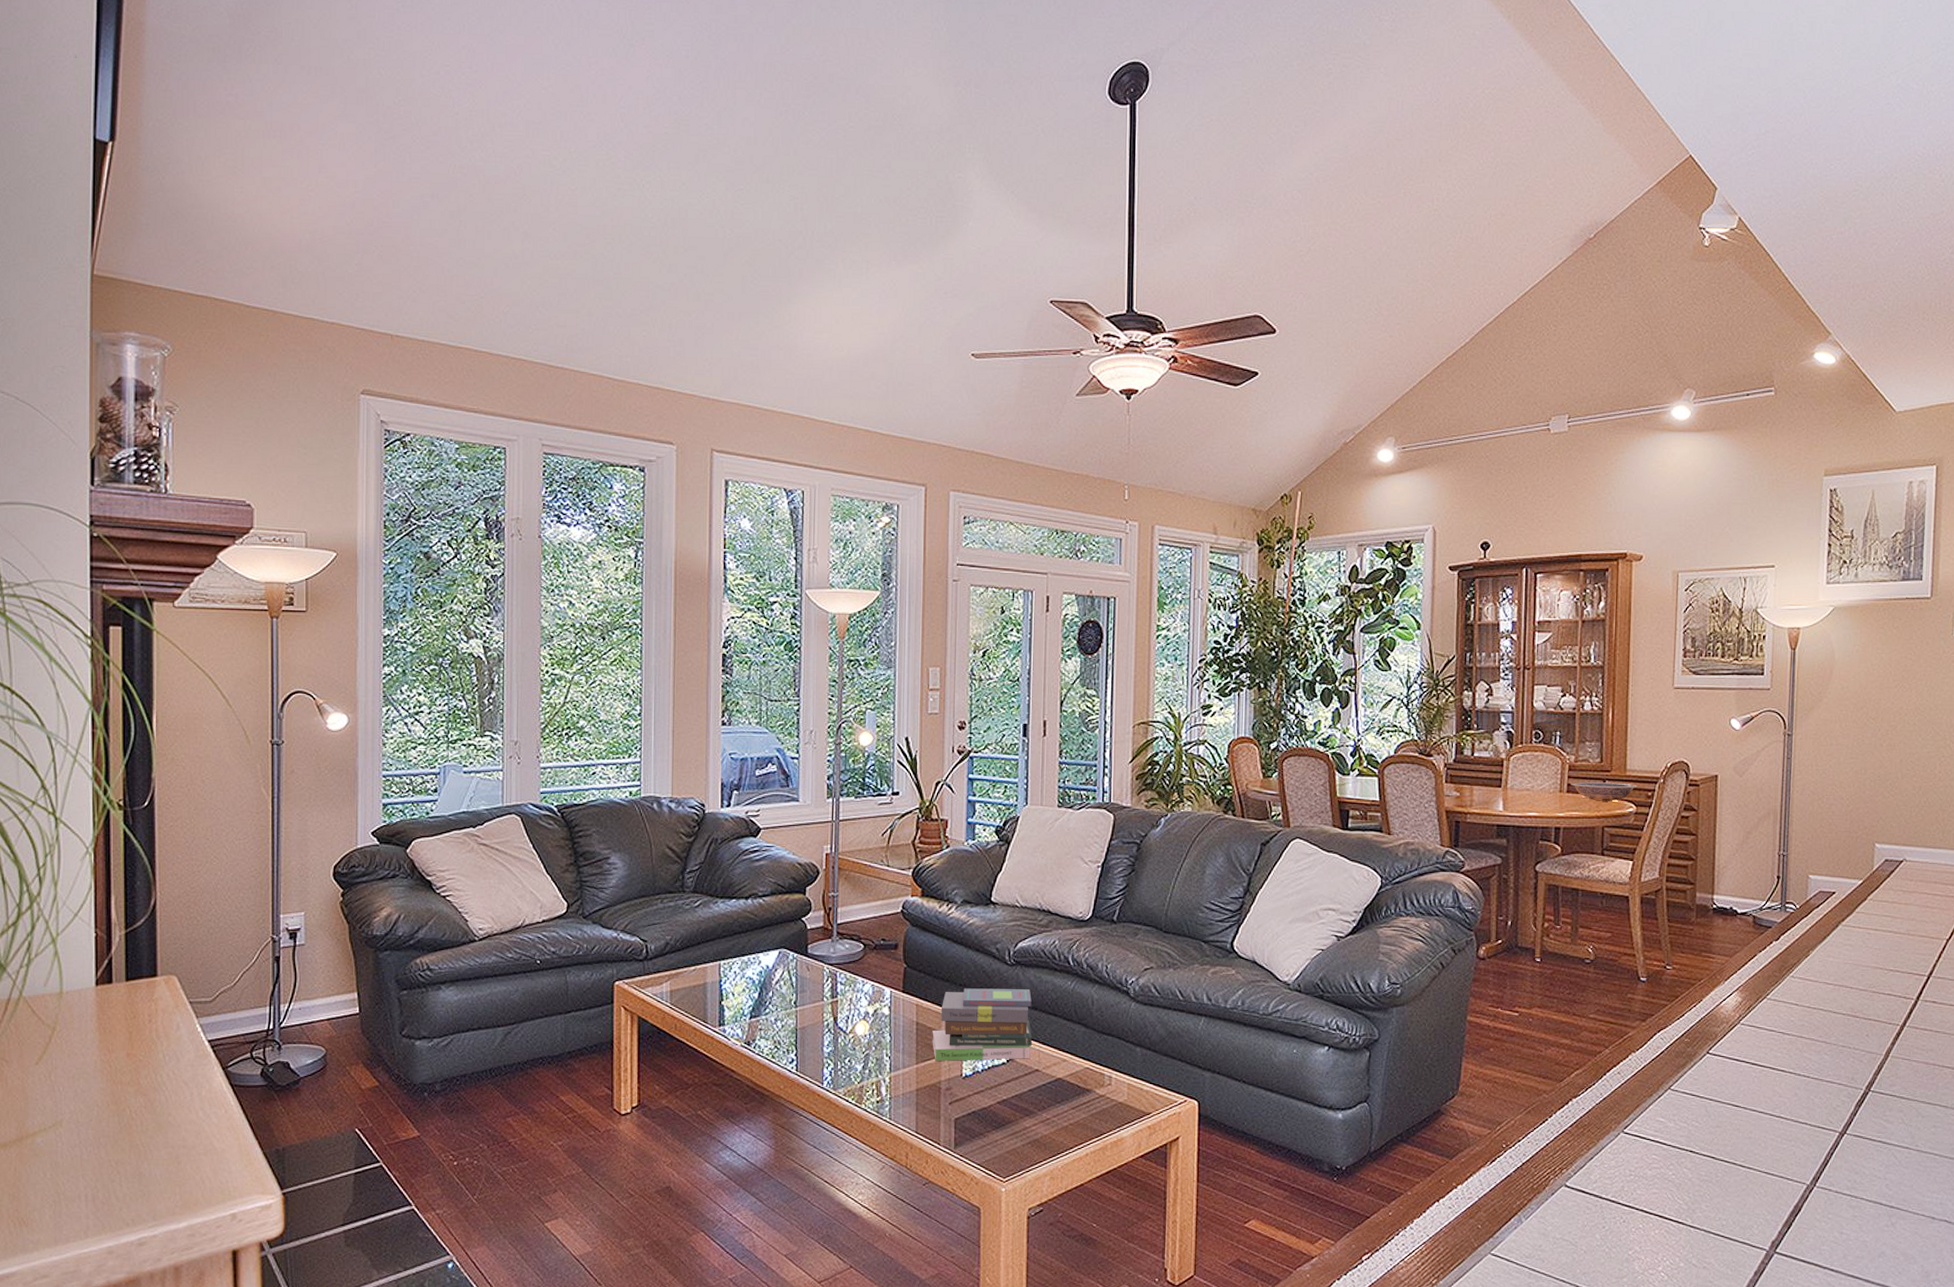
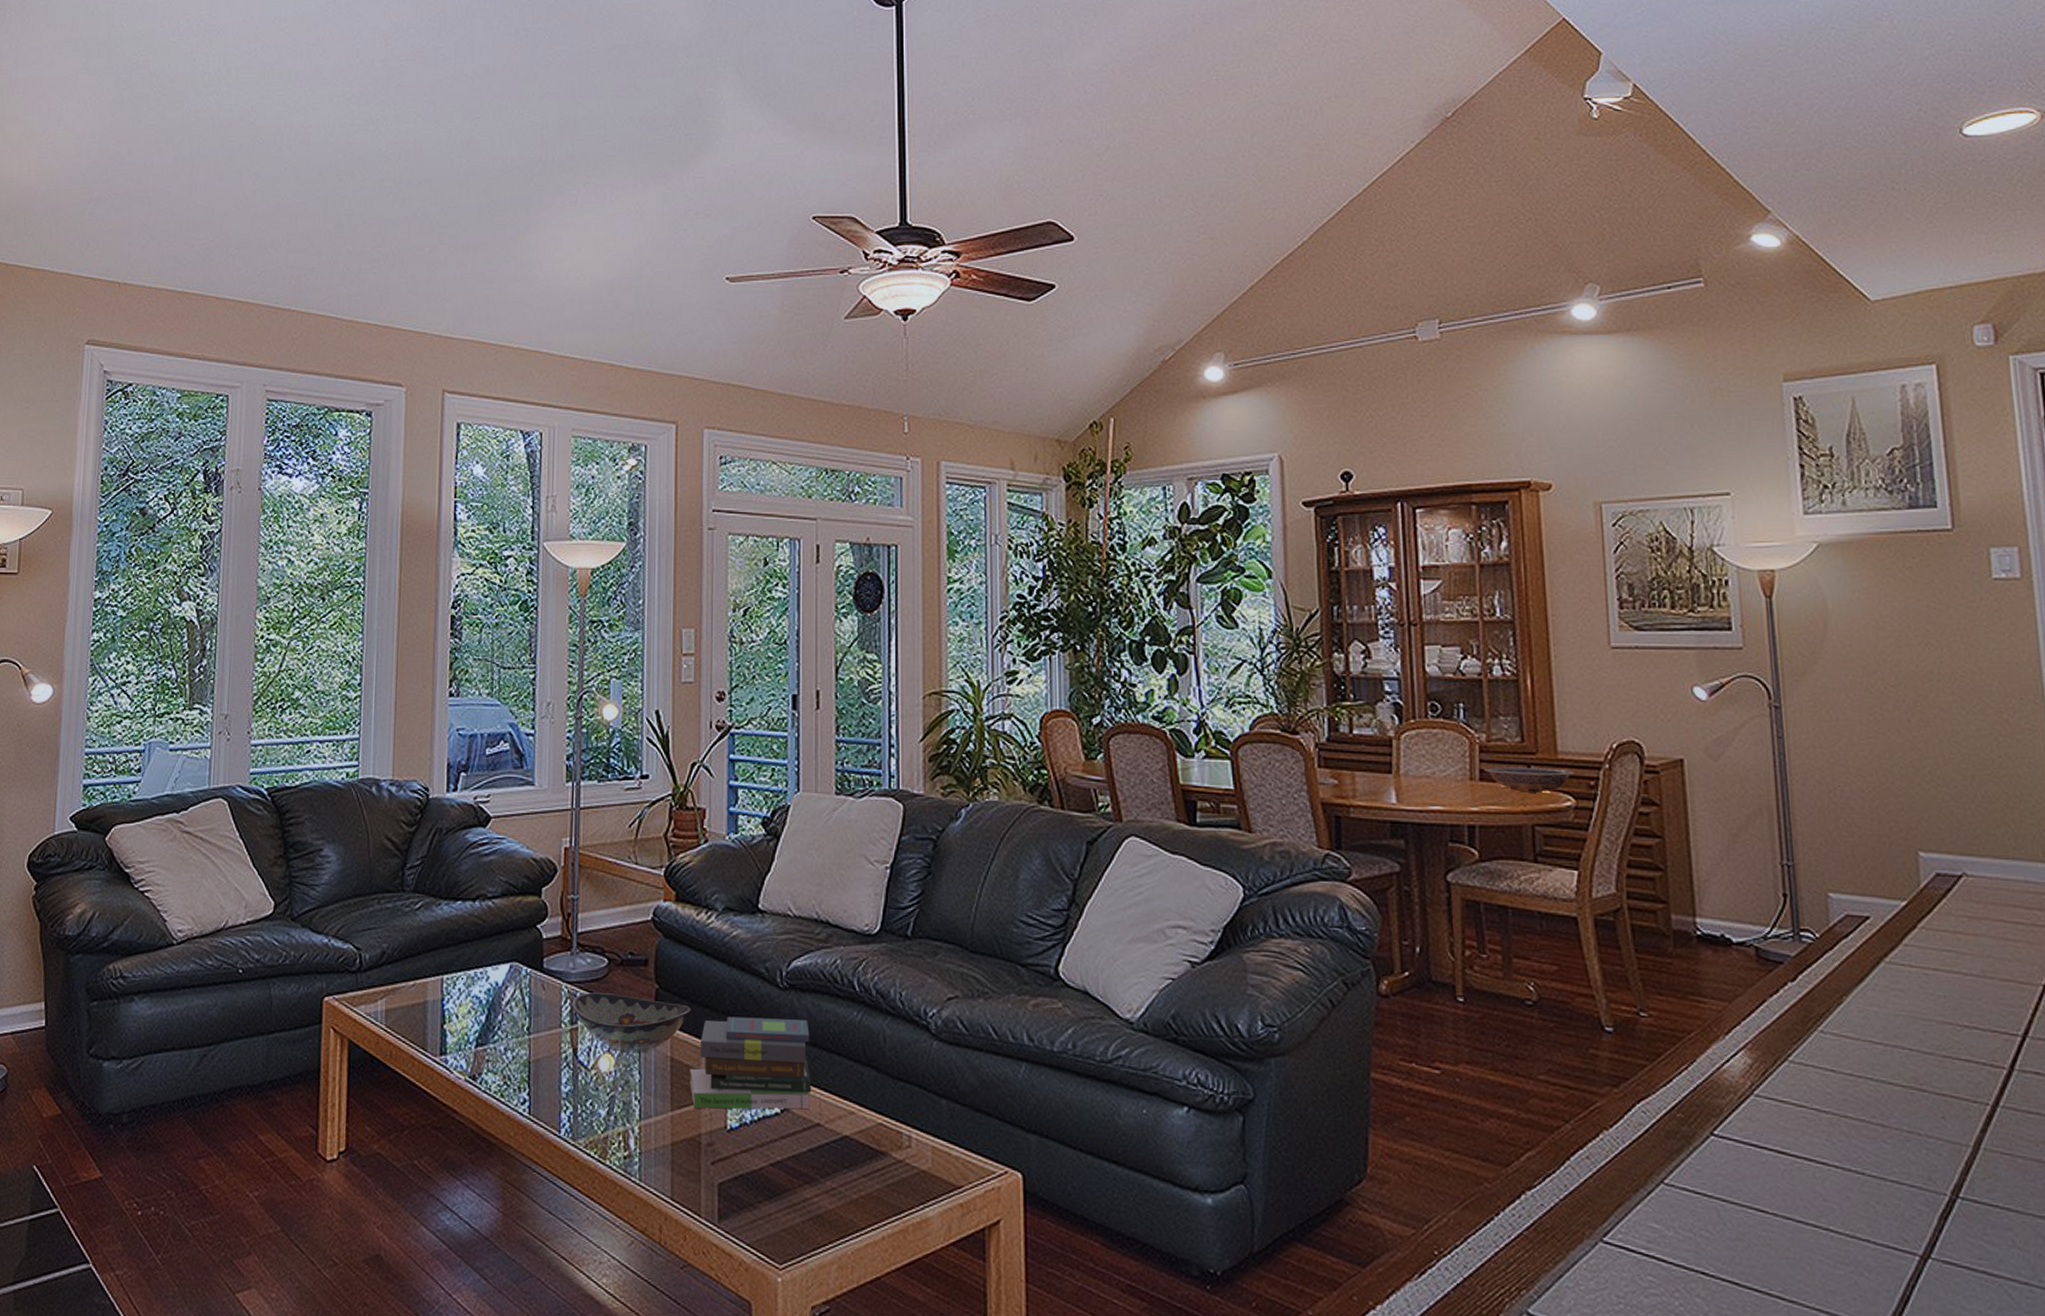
decorative bowl: none [832,972,934,1020] -> present [571,992,692,1054]

